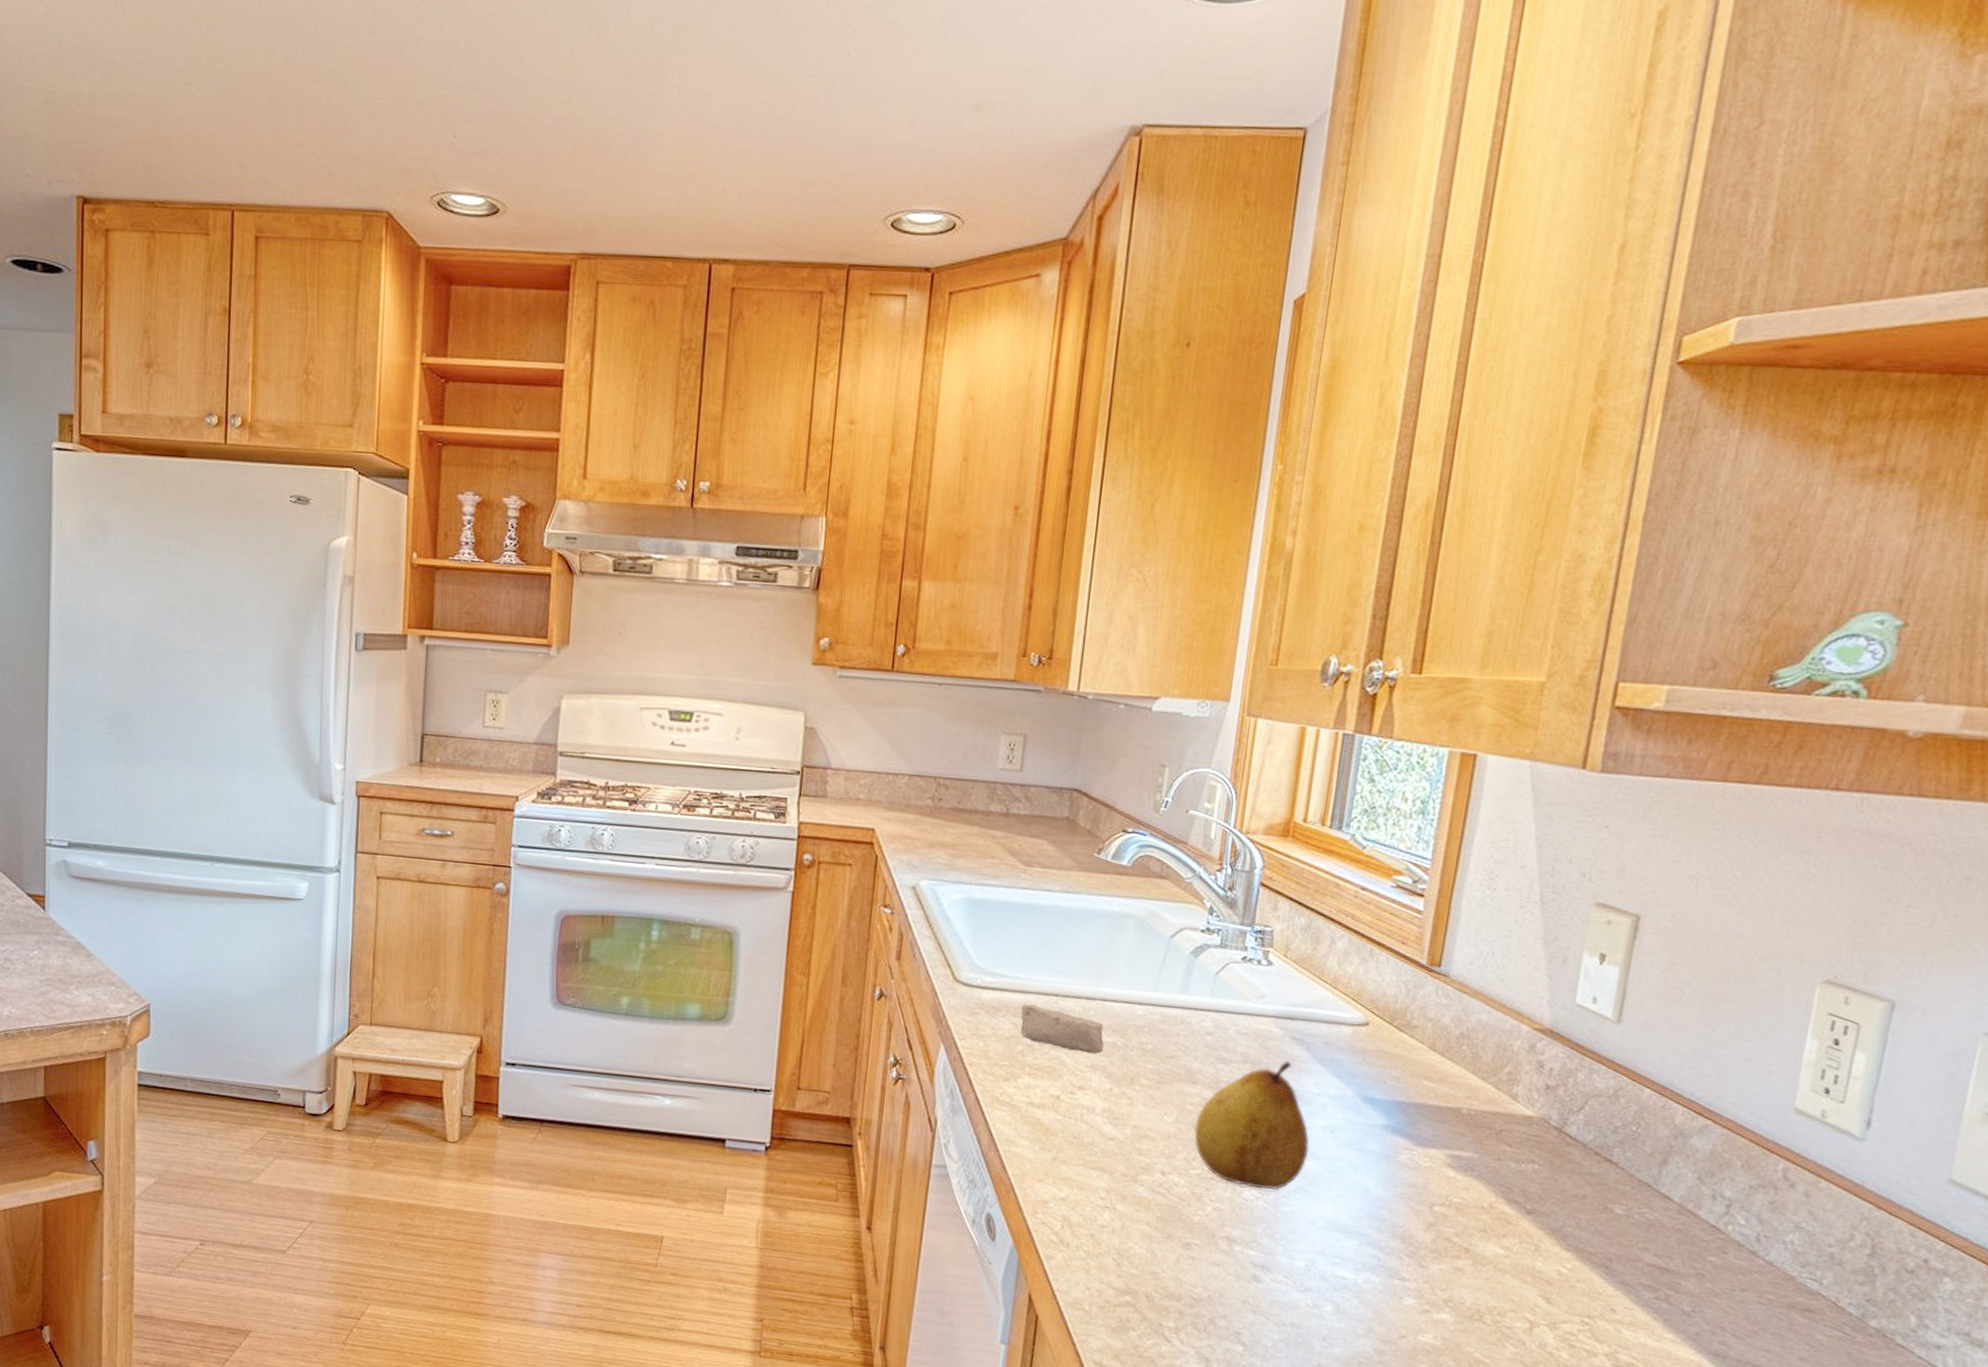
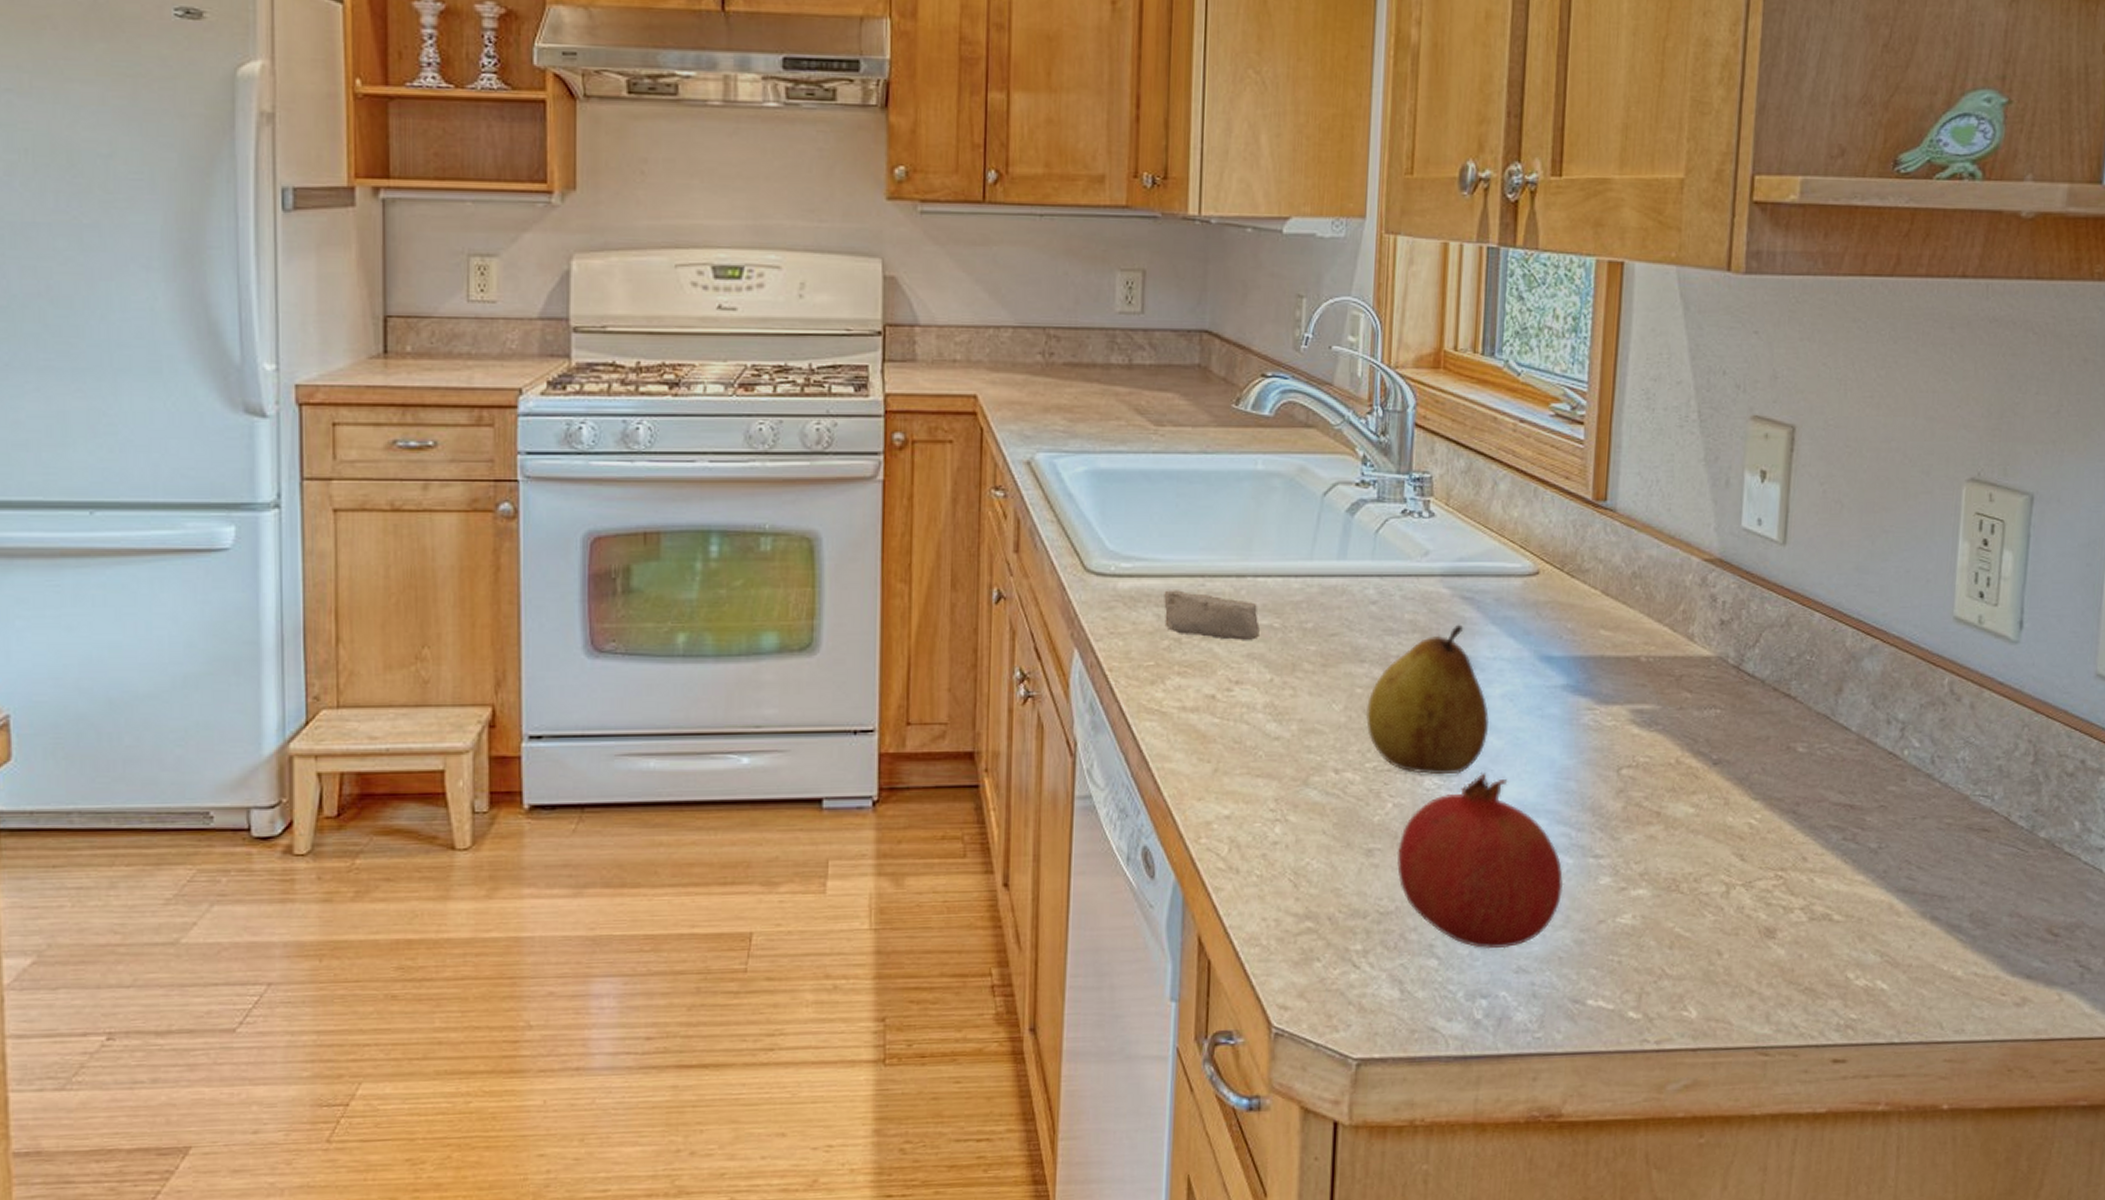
fruit: none [1212,1192,1369,1346] -> present [1397,773,1564,949]

